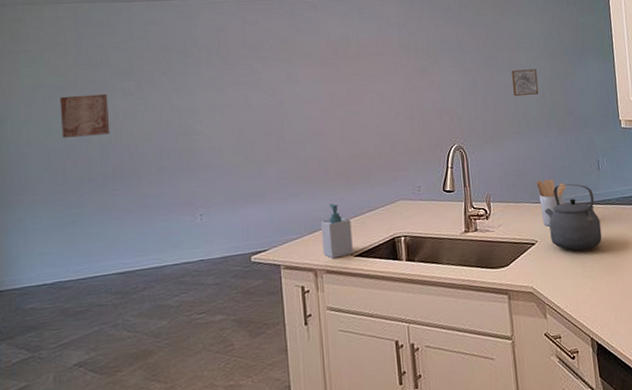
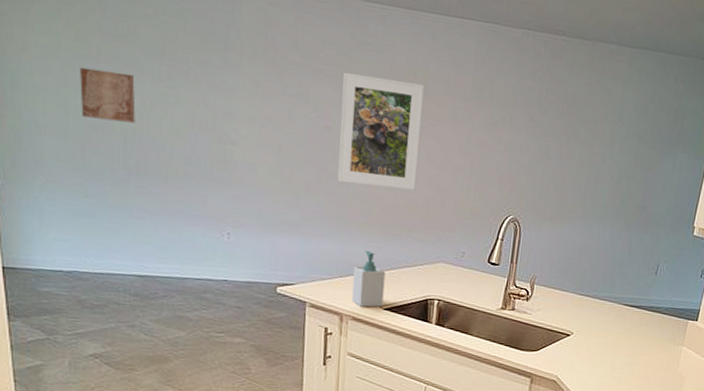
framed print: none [287,50,366,148] -> present [337,72,424,190]
wall art: present [511,69,539,97] -> none [586,146,619,179]
utensil holder: present [536,179,567,226] -> none [584,272,618,321]
tea kettle: present [544,183,602,251] -> none [587,281,644,352]

